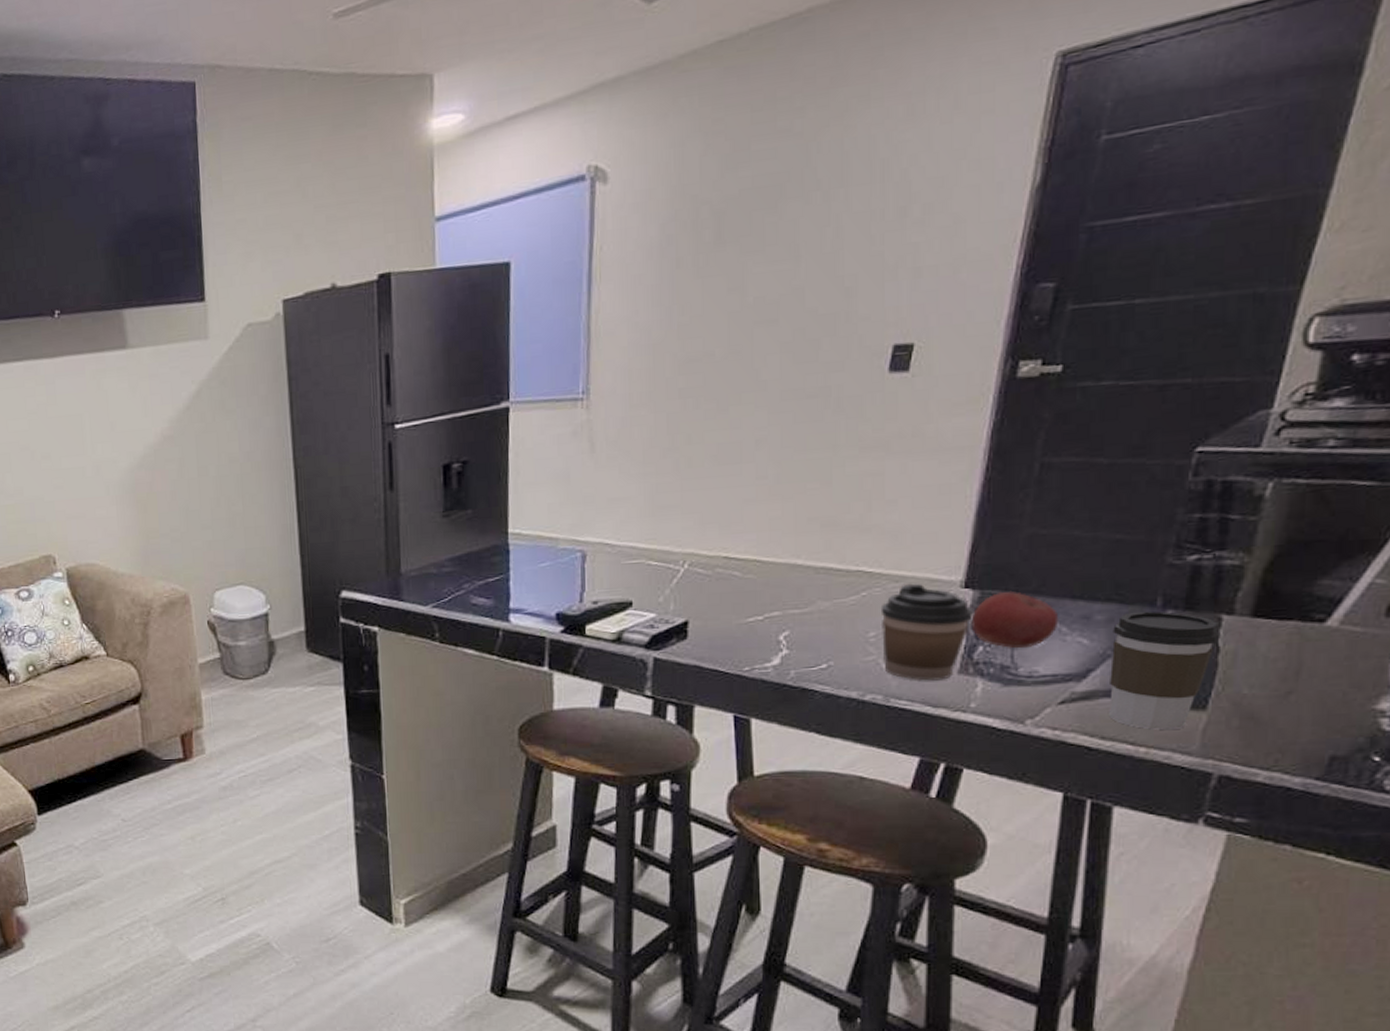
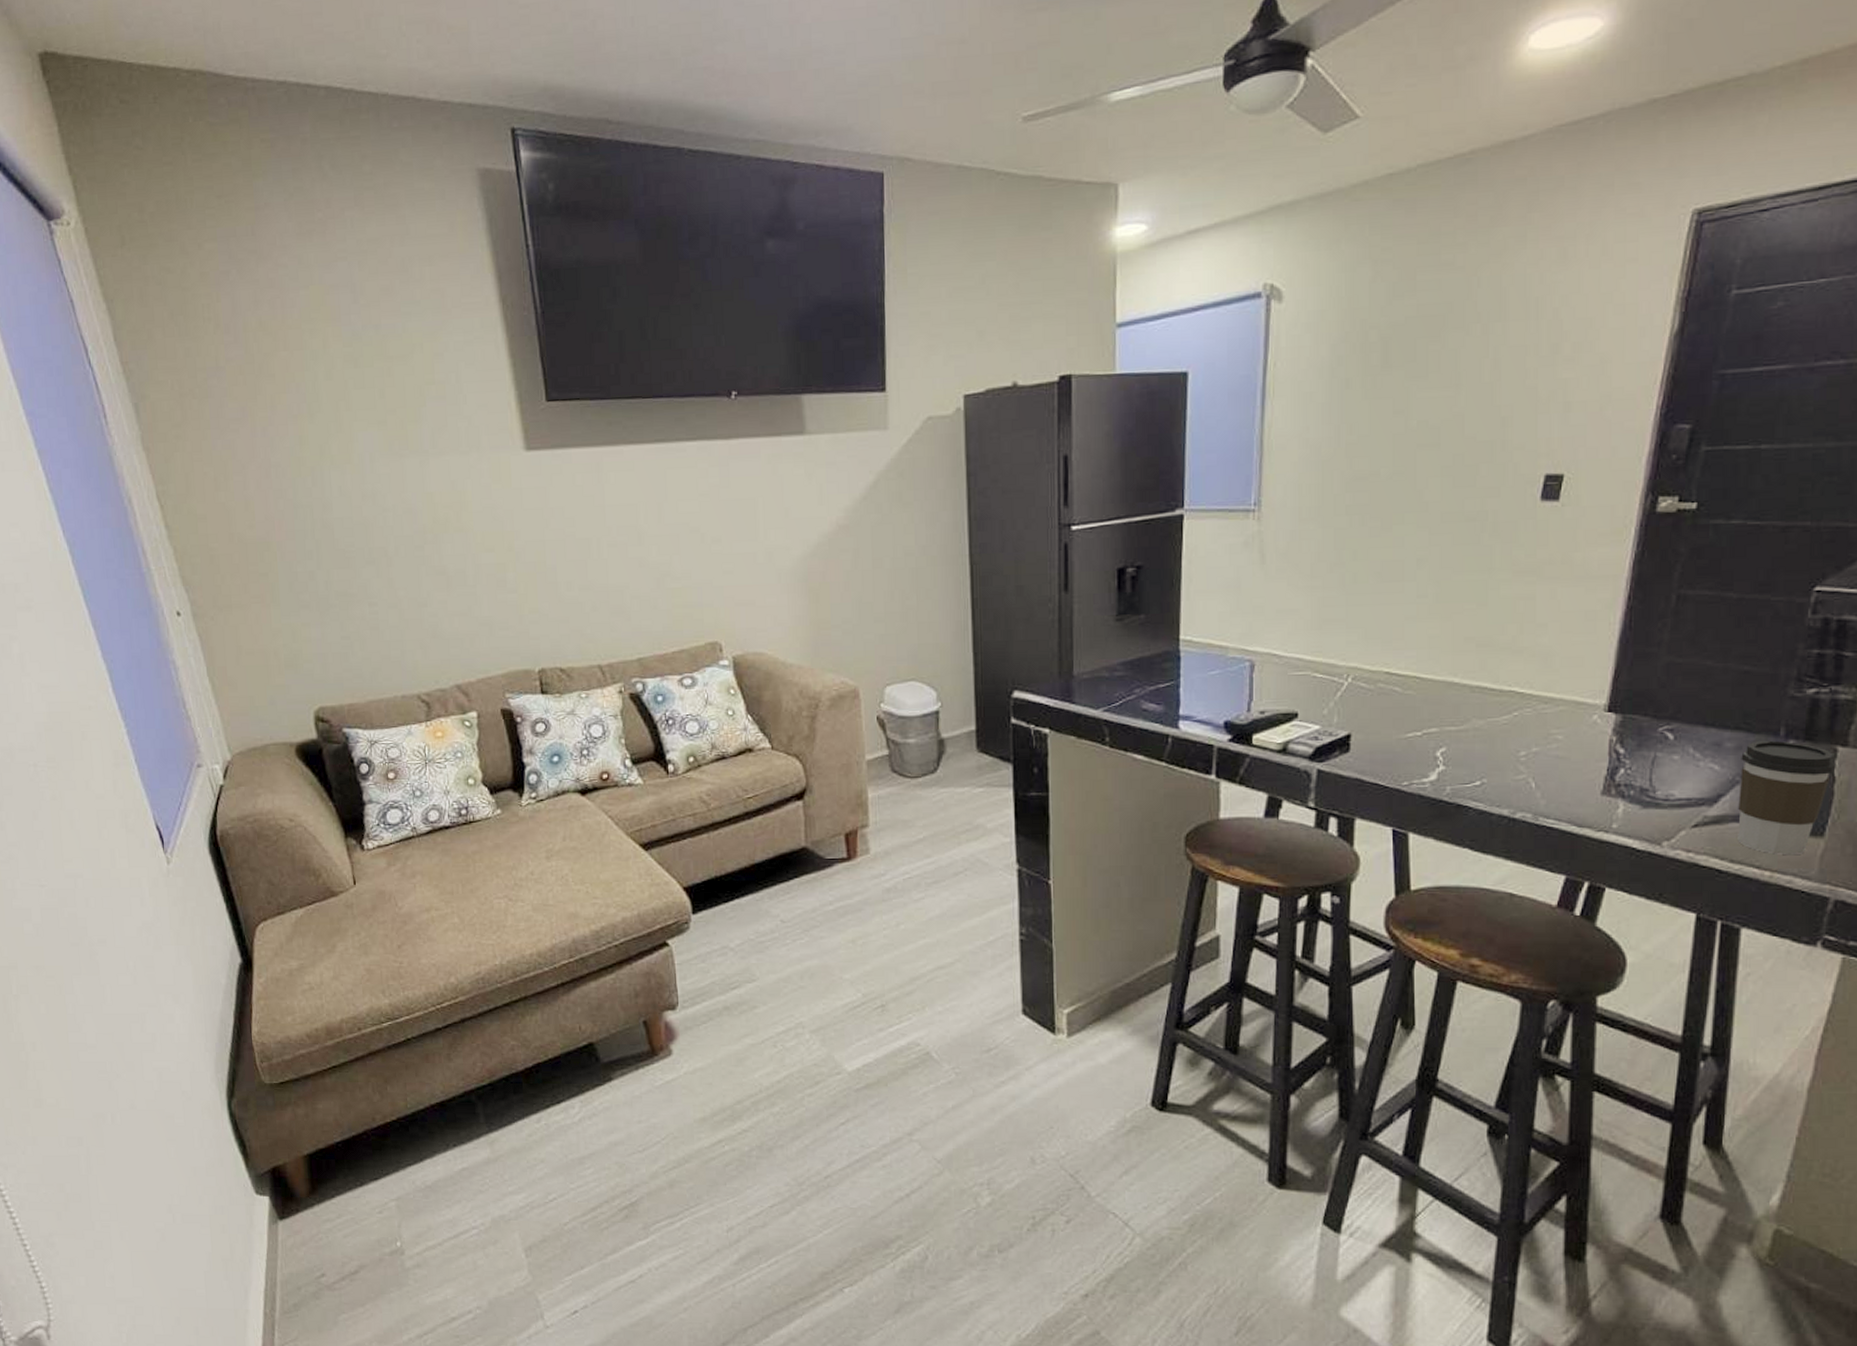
coffee cup: present [880,583,973,681] -> none [1531,705,1615,801]
apple: present [971,592,1059,649] -> none [1613,717,1693,773]

